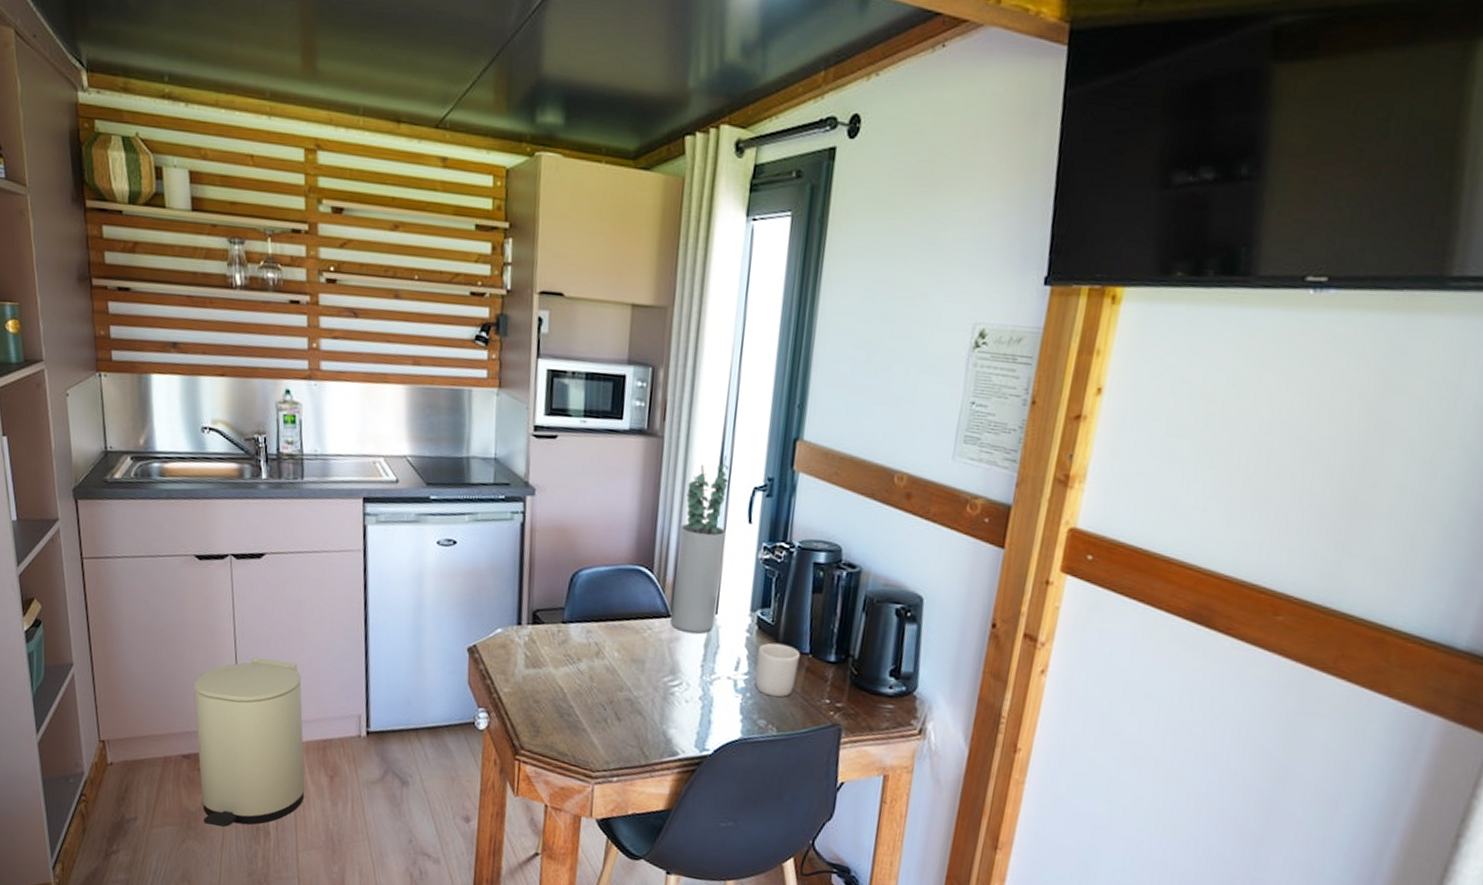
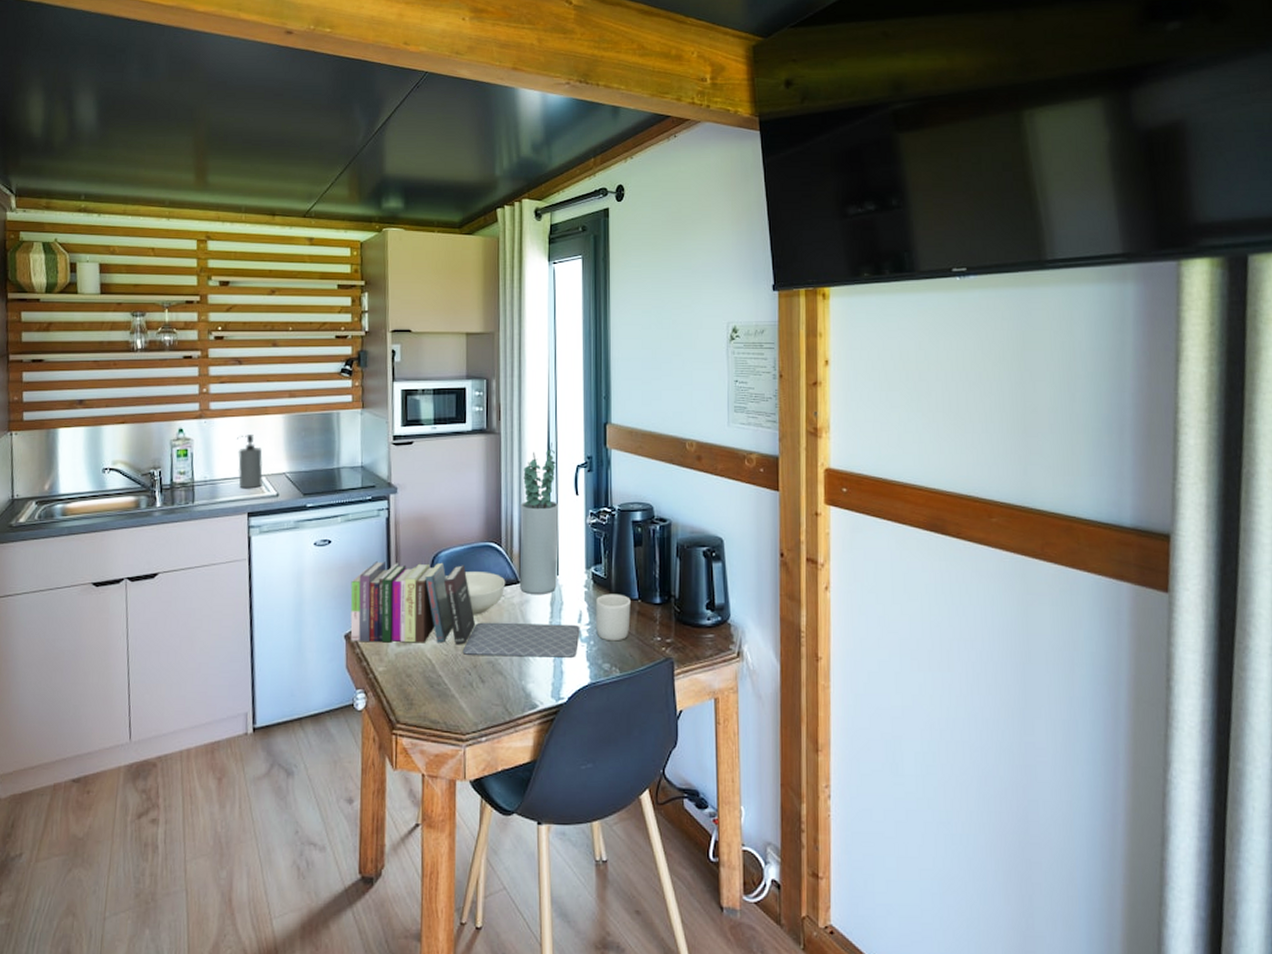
pedal bin: present [193,657,305,827] -> none [86,671,193,848]
soap dispenser: none [352,404,381,471] -> present [237,433,263,489]
books: none [474,571,616,676] -> present [350,561,475,645]
bowl: none [584,596,655,647] -> present [445,572,506,615]
placemat: none [598,654,736,708] -> present [462,622,580,658]

